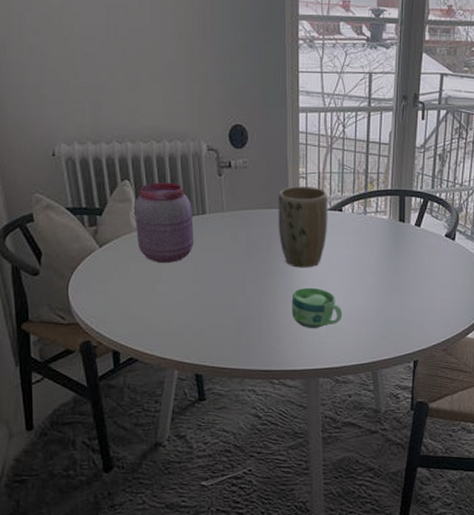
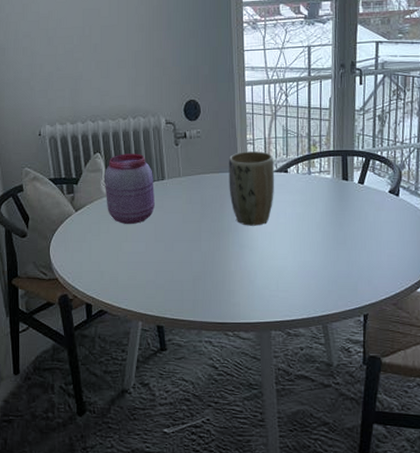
cup: present [291,287,343,329] -> none [243,244,292,284]

